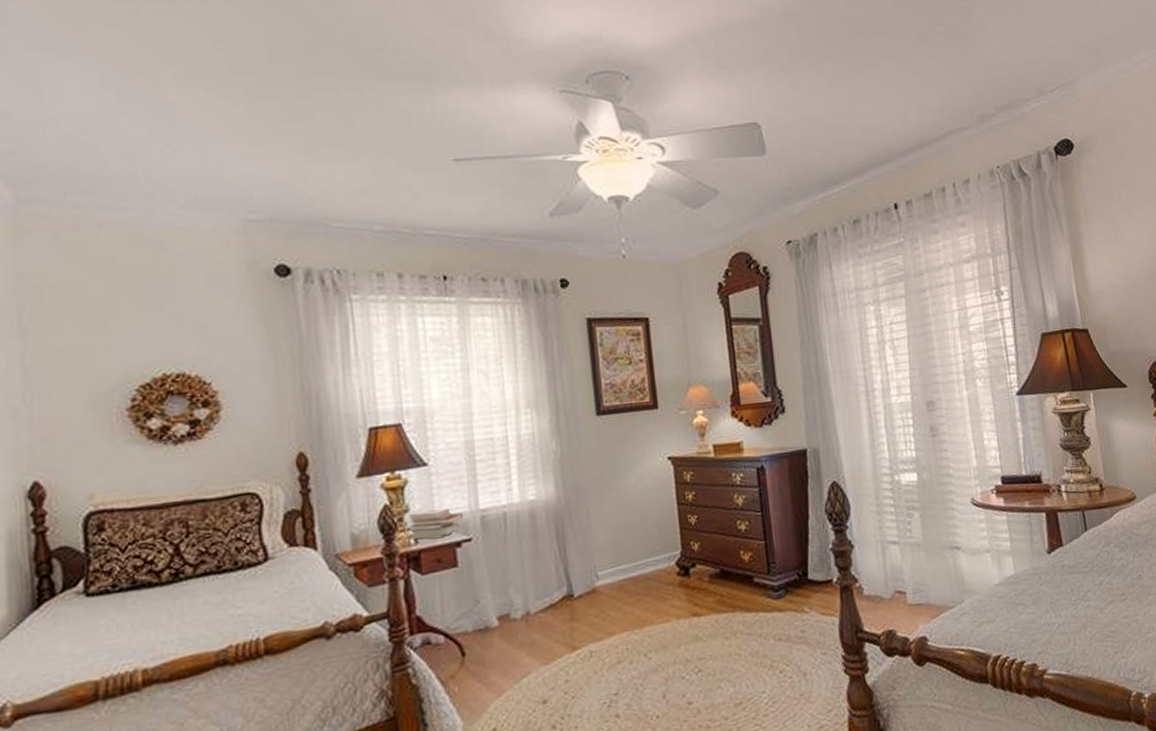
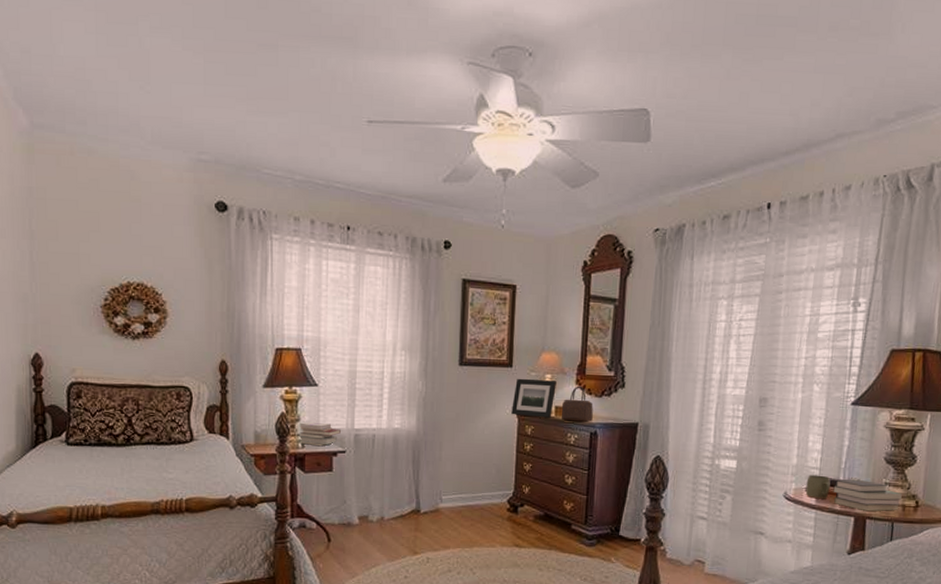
picture frame: none [664,416,711,463] -> present [511,378,556,418]
handbag: none [719,417,757,461] -> present [561,385,593,423]
mug: none [990,473,1016,500] -> present [805,475,831,499]
books: none [1018,471,1086,504] -> present [833,479,902,512]

